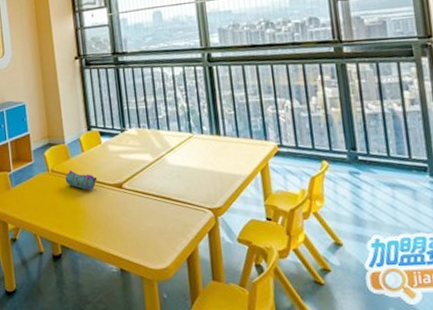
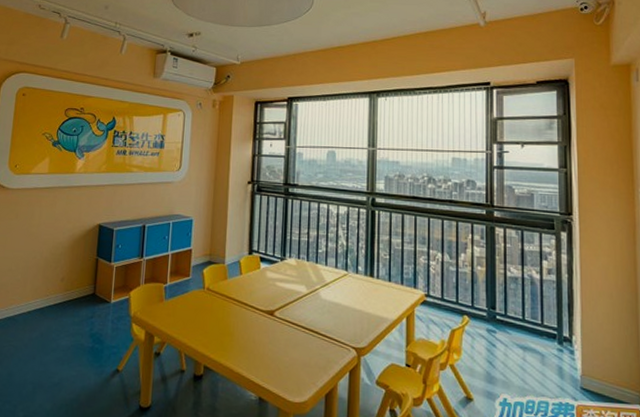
pencil case: present [65,170,98,191] -> none [219,291,251,314]

